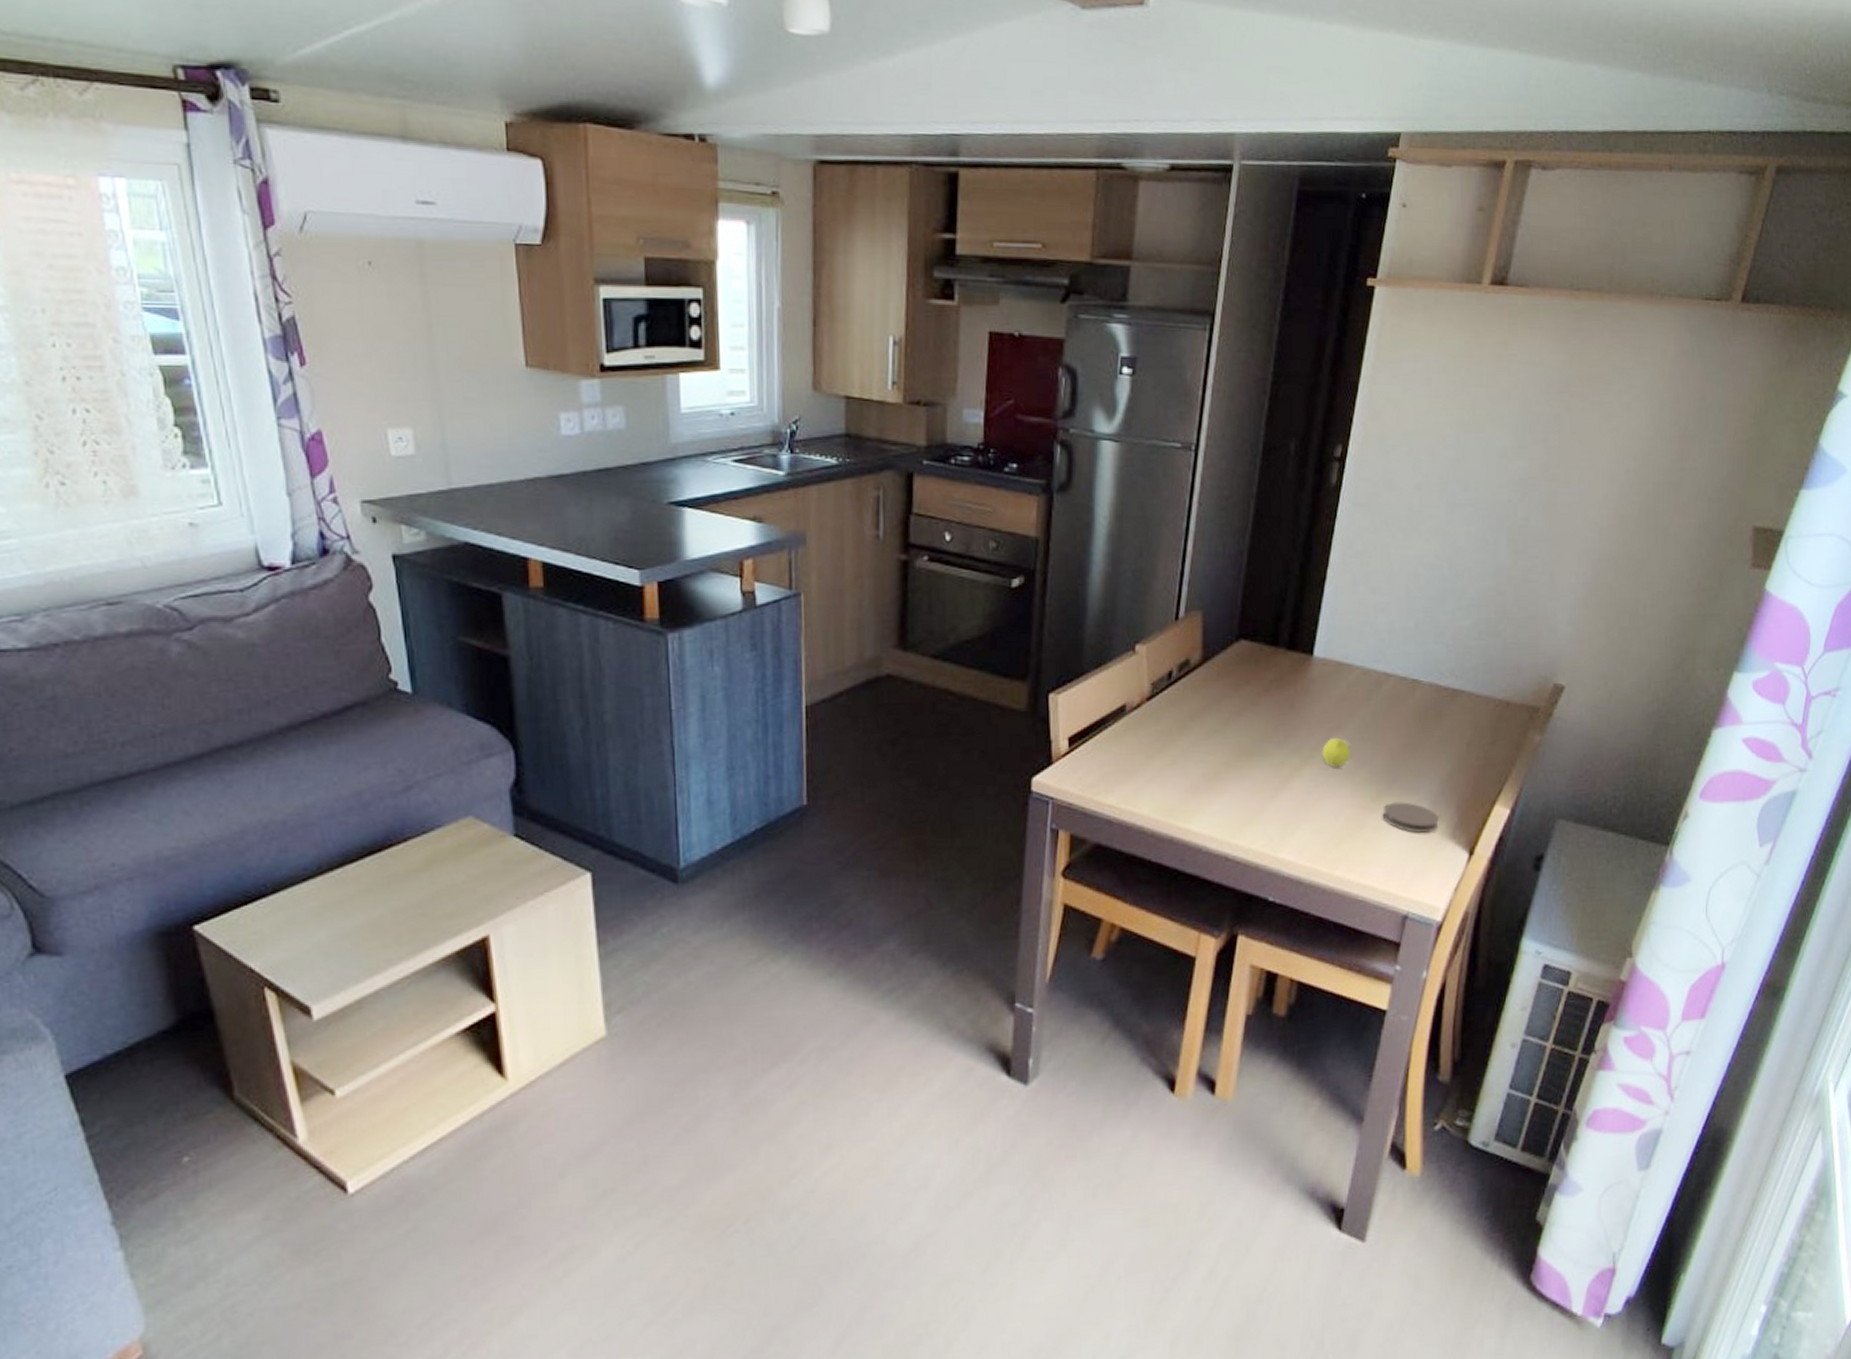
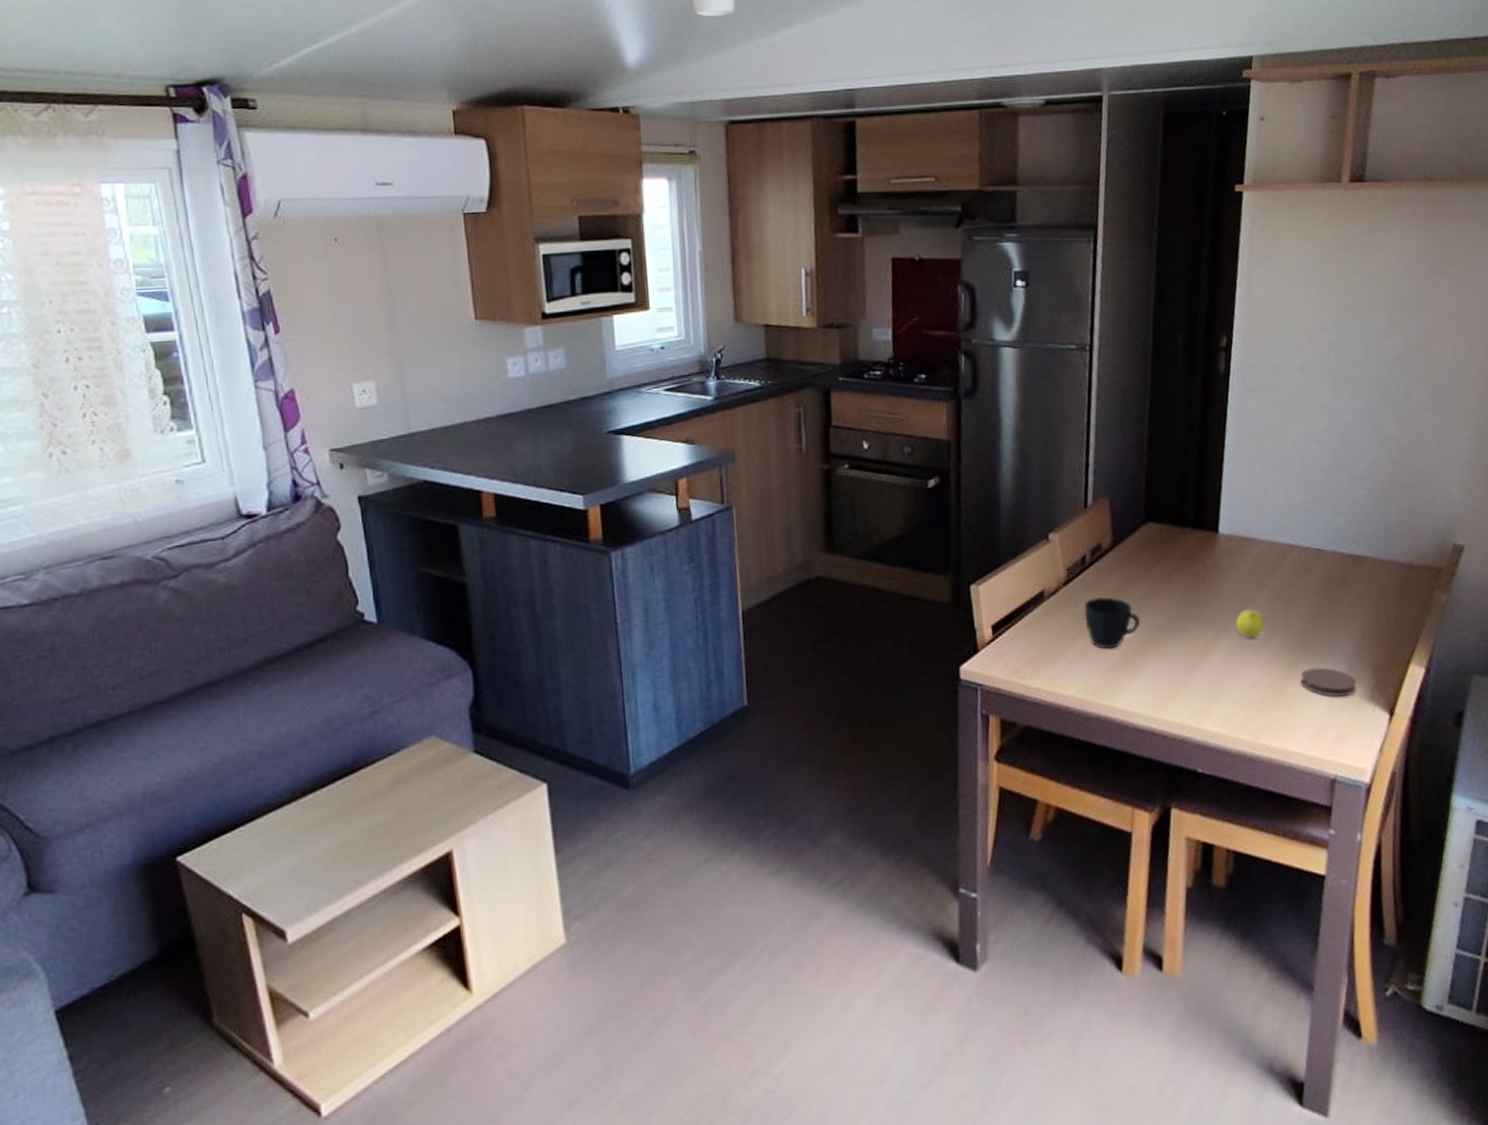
cup: none [1166,715,1224,770] -> present [1084,597,1141,649]

